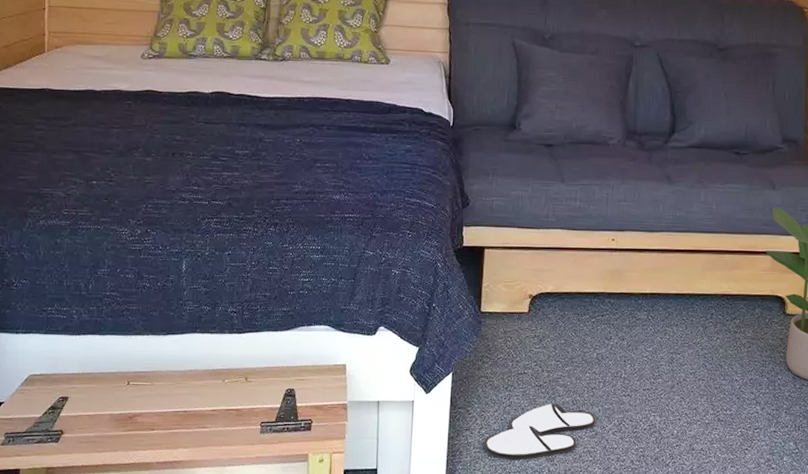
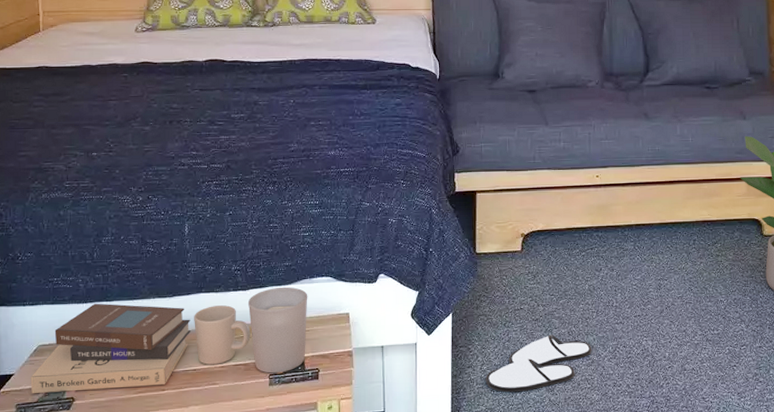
books: none [20,336,184,425] -> present [30,303,190,394]
mug: none [187,347,244,407] -> present [194,305,251,365]
candle holder: none [242,332,305,421] -> present [247,286,308,373]

